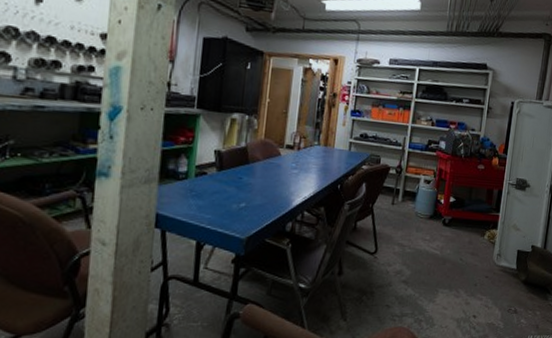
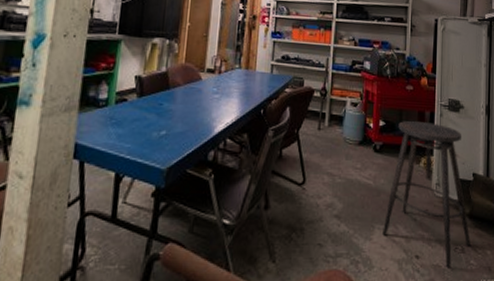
stool: none [445,198,526,326] -> present [383,121,470,269]

